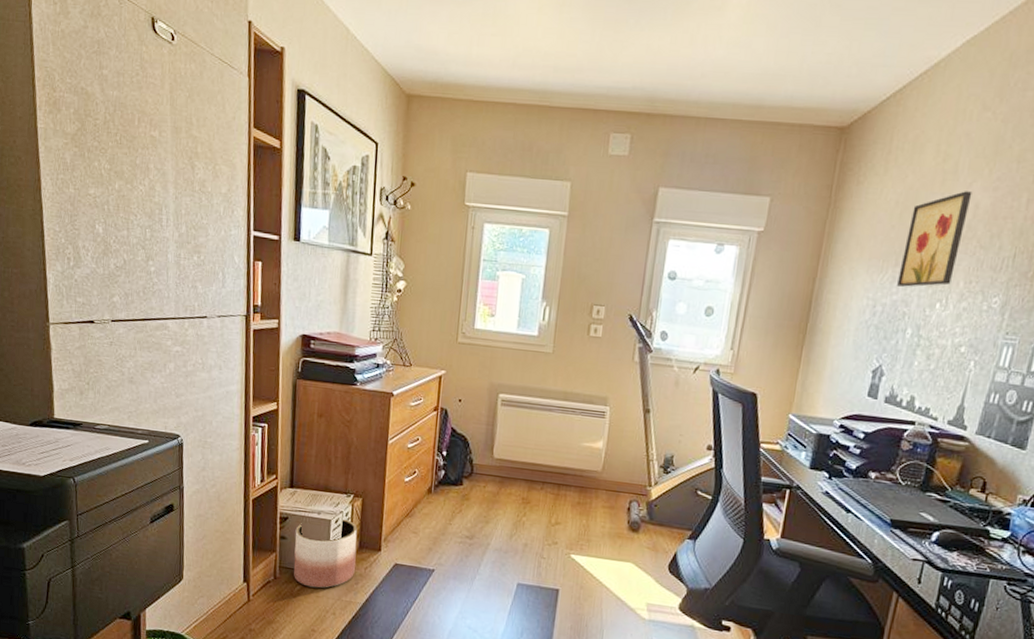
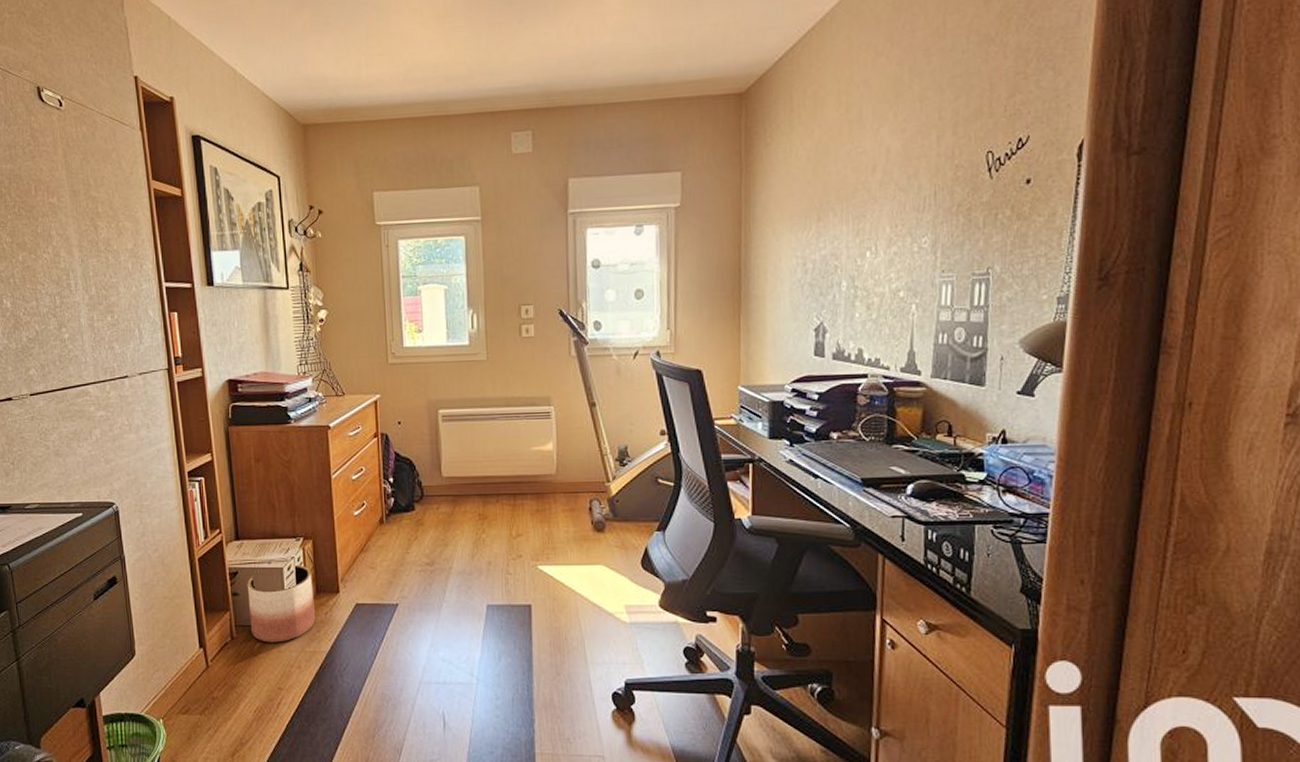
wall art: present [897,191,973,287] -> none [823,137,881,241]

